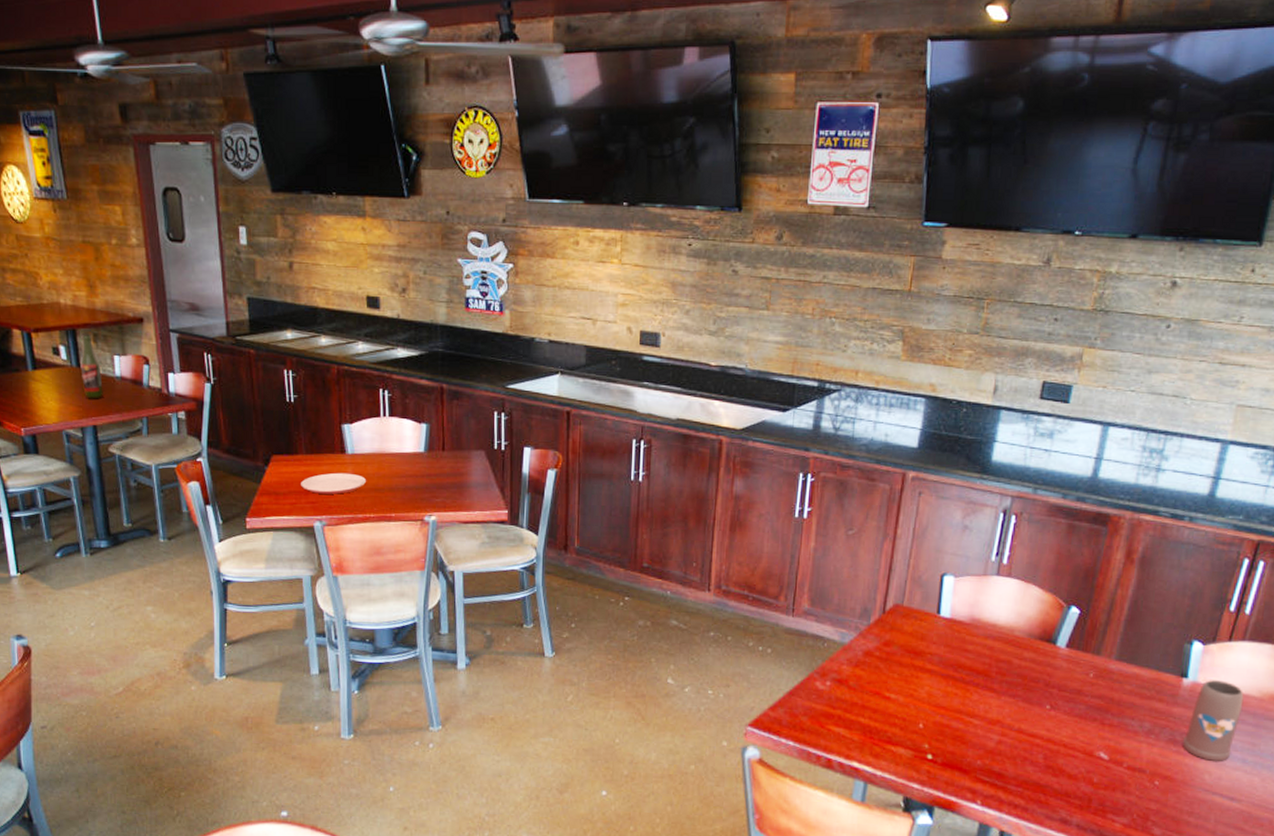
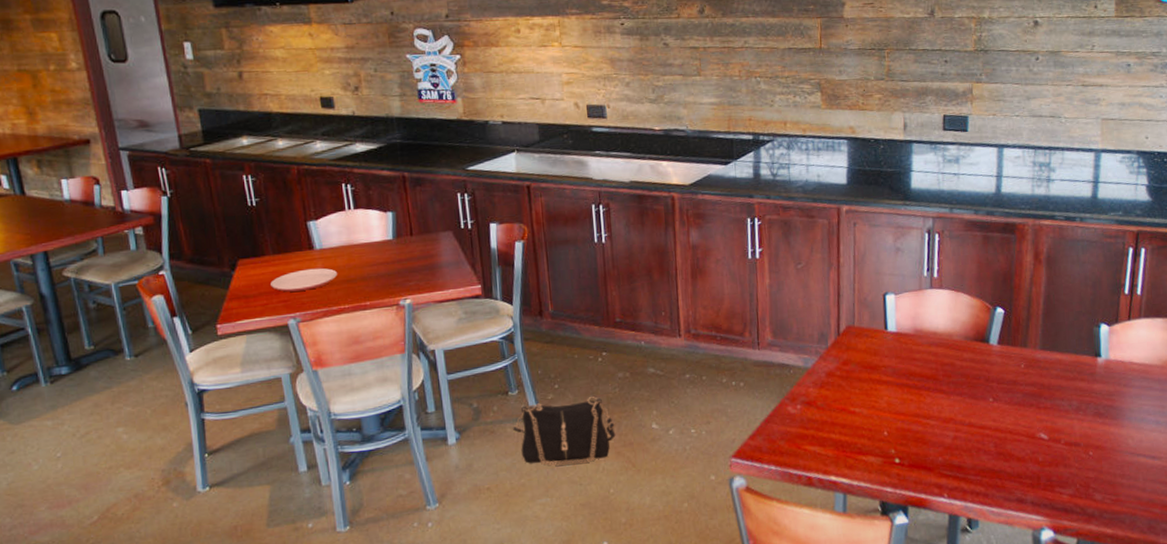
beer bottle: present [80,334,103,399] -> none [23,160,52,226]
handbag: none [524,640,629,709] -> present [513,397,616,466]
beer mug: present [1183,680,1244,761] -> none [1106,355,1149,427]

